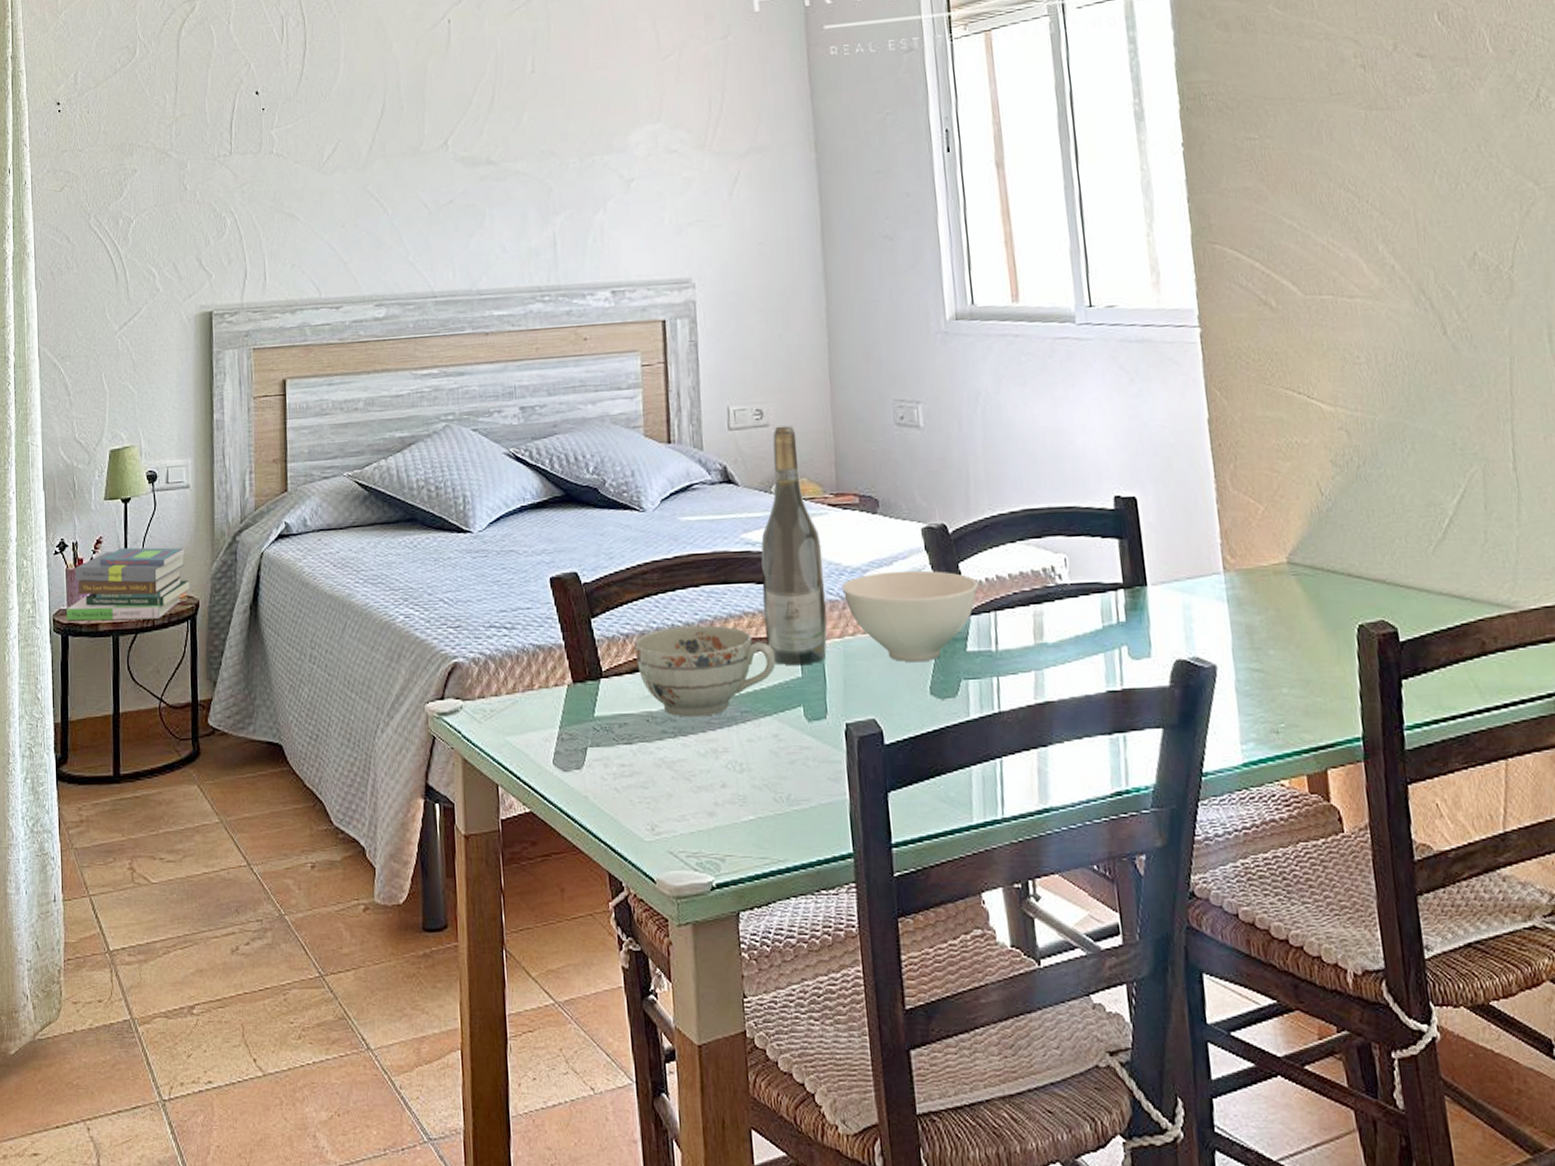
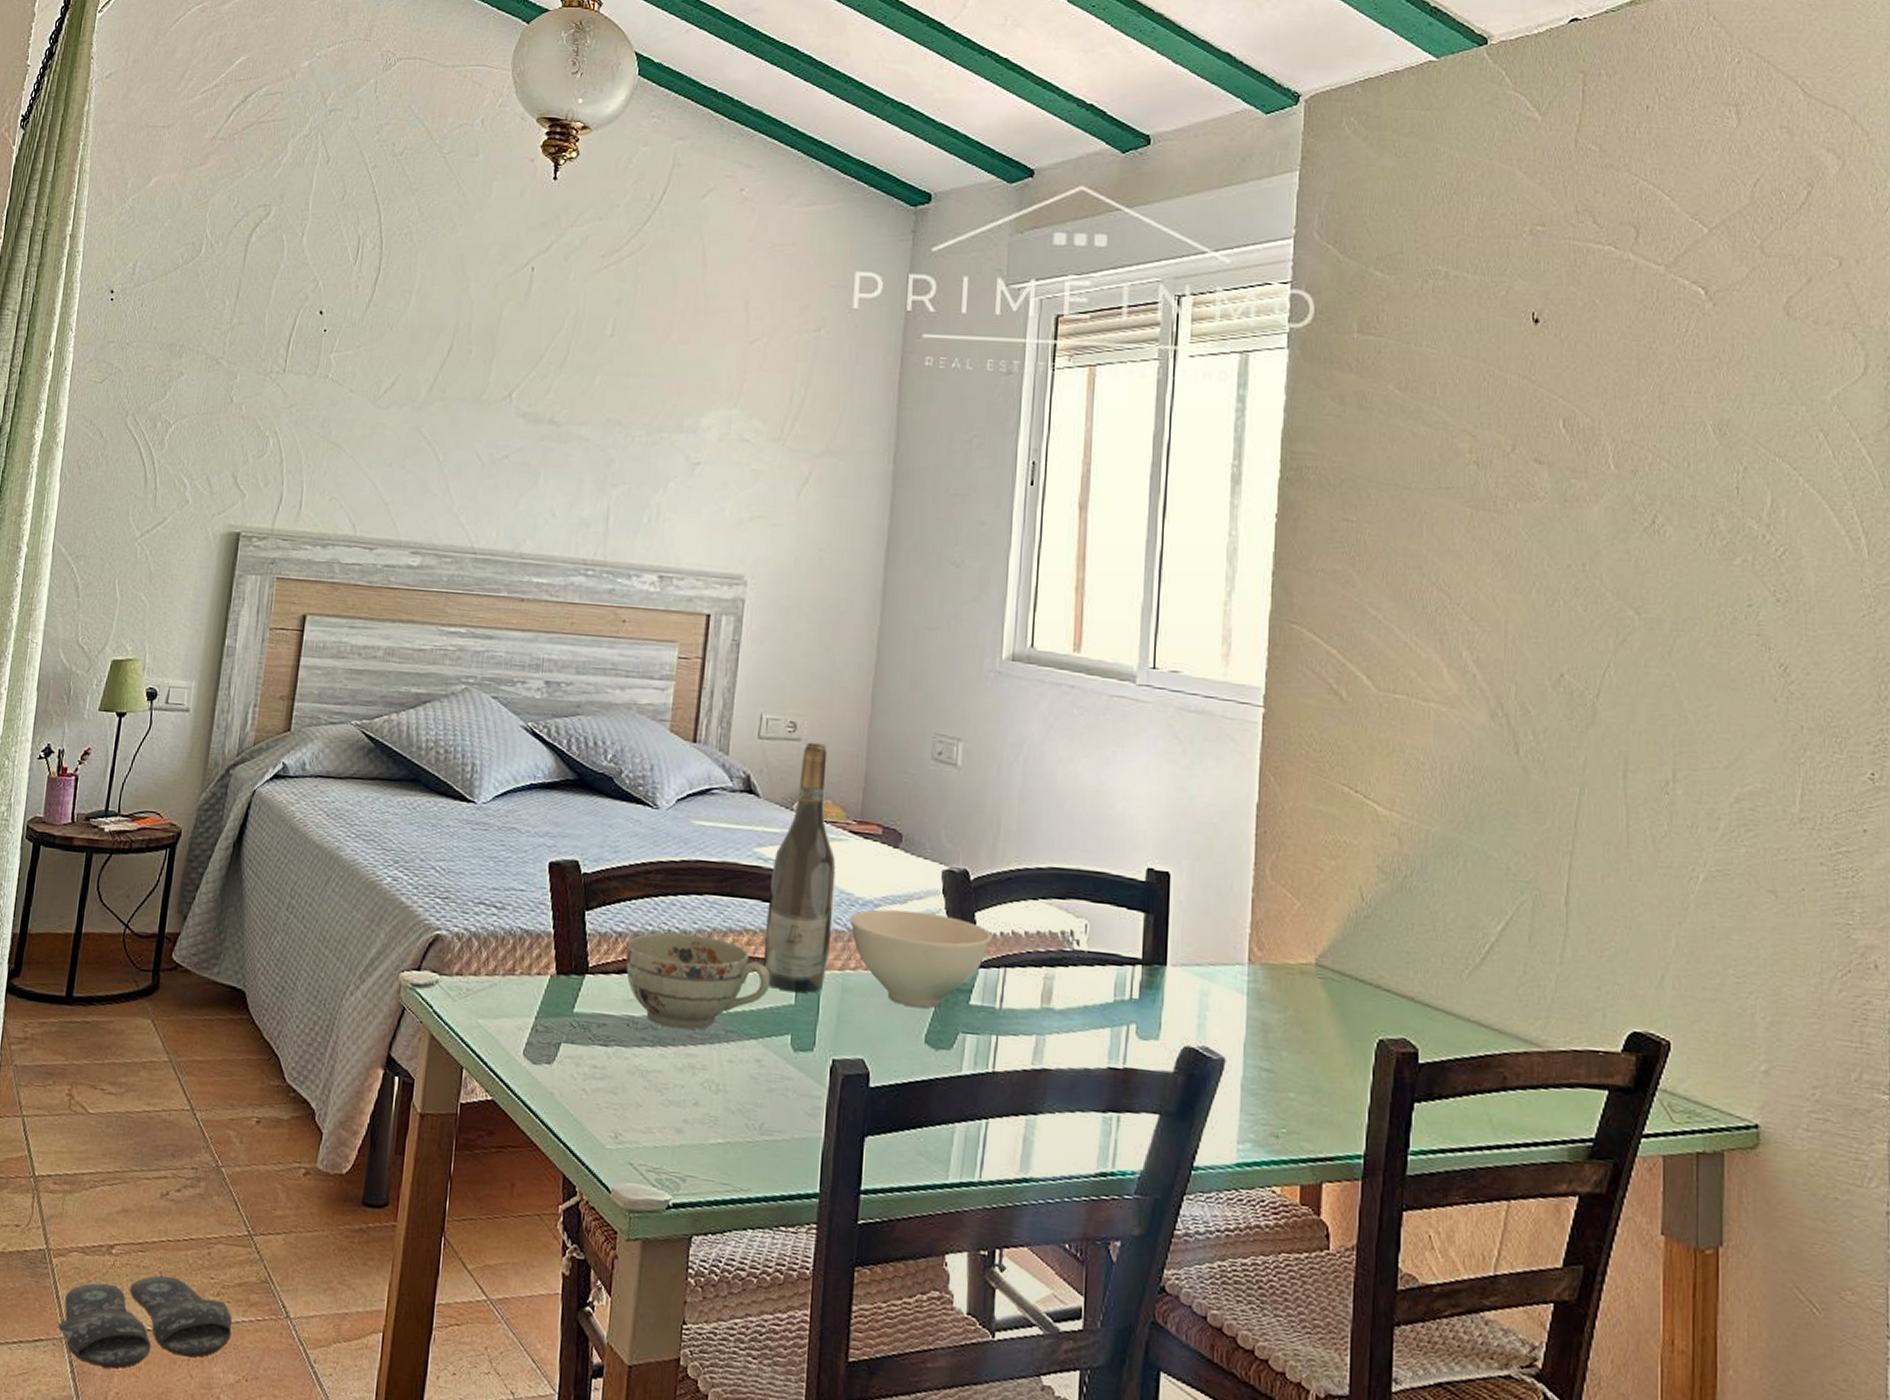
books: present [67,547,190,621] -> none [41,763,175,842]
slippers: none [153,1027,318,1123] -> present [58,1275,233,1369]

